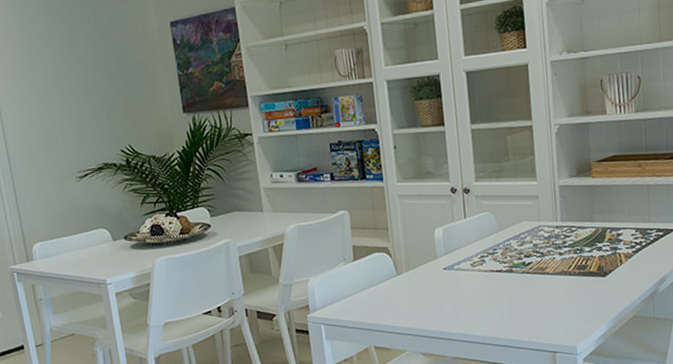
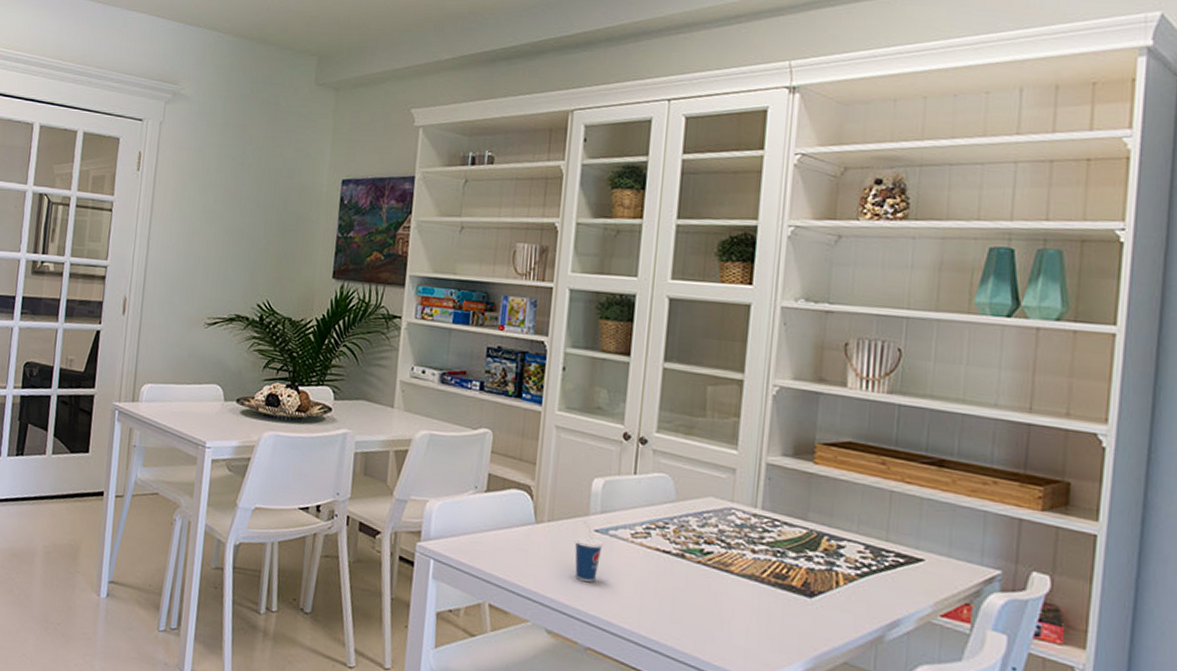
cup: none [429,264,452,309] -> present [574,522,603,582]

